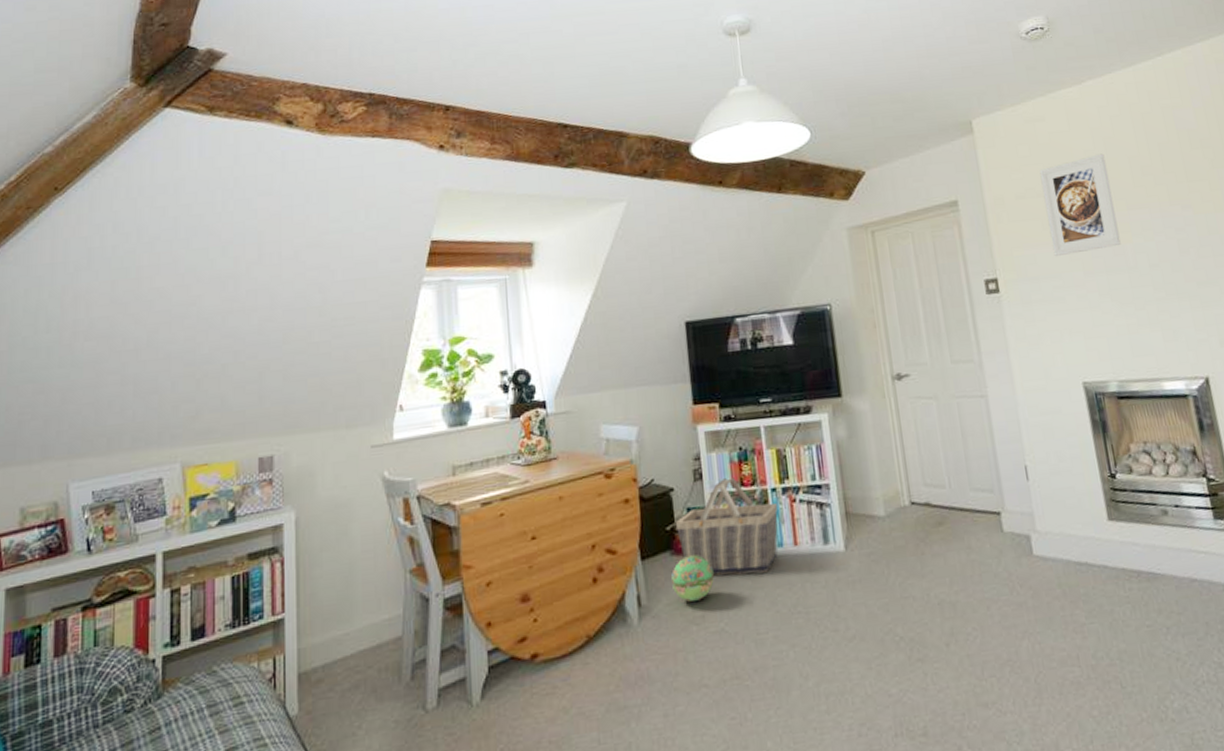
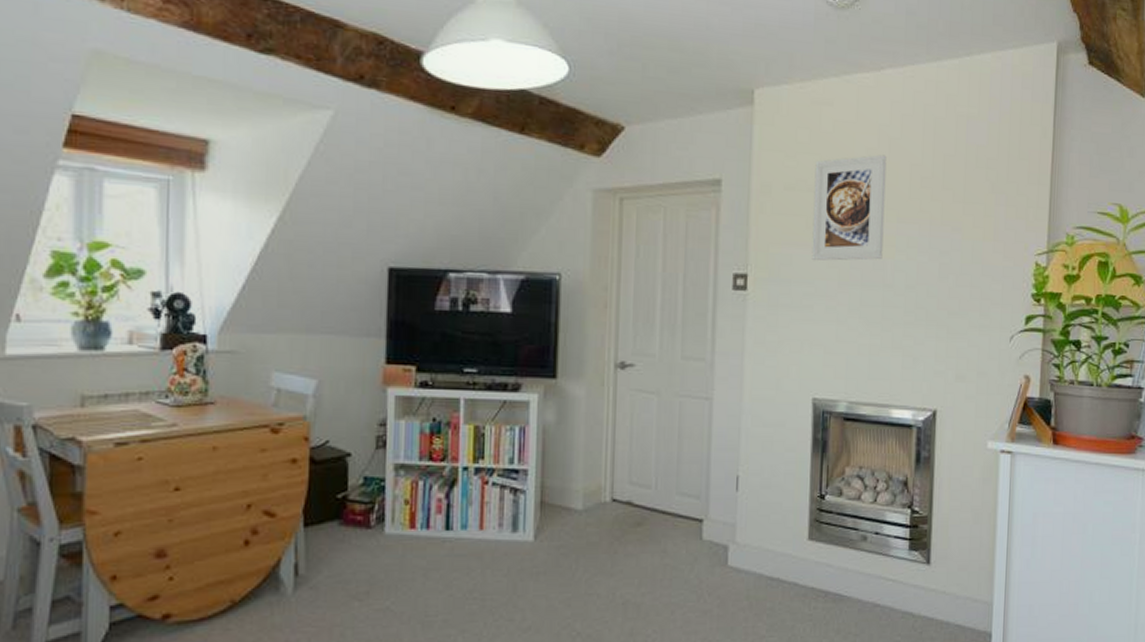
ball: present [670,555,714,602] -> none [335,528,385,576]
basket: present [675,477,778,575] -> none [348,450,468,554]

